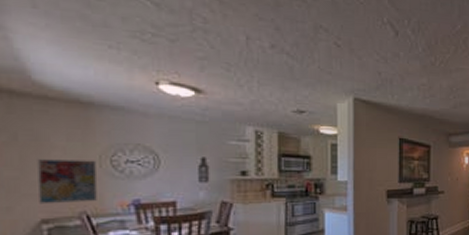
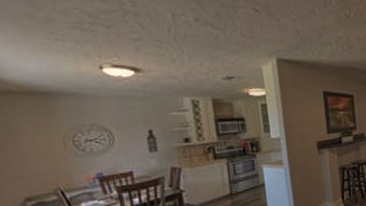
wall art: present [37,159,98,204] -> none [13,142,67,185]

